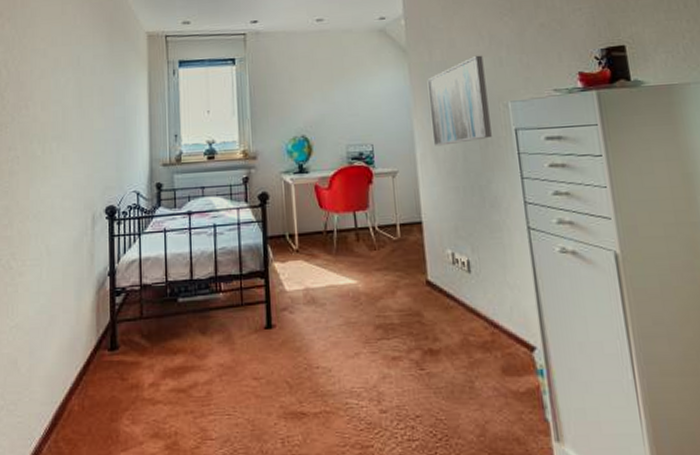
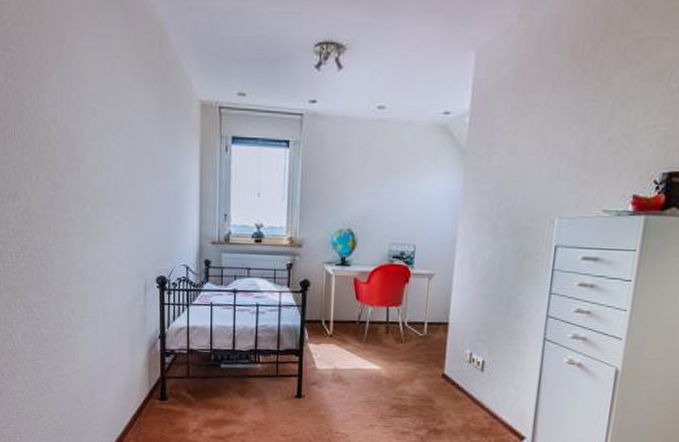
wall art: present [427,55,492,146] -> none [473,165,541,254]

